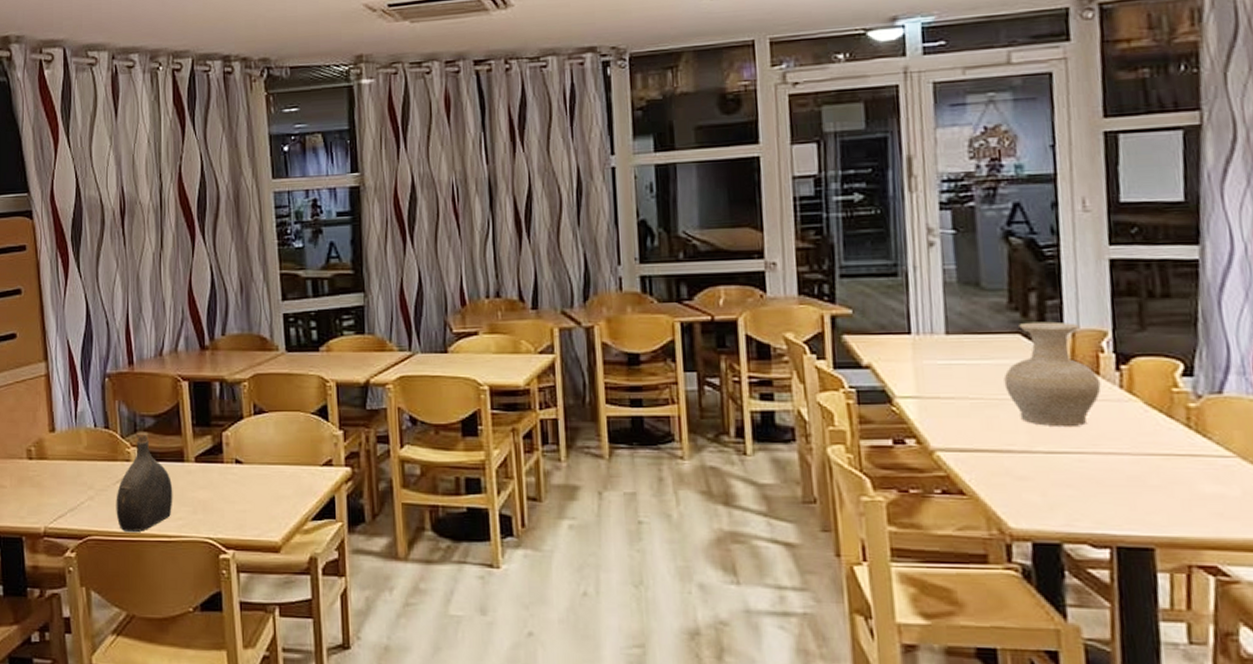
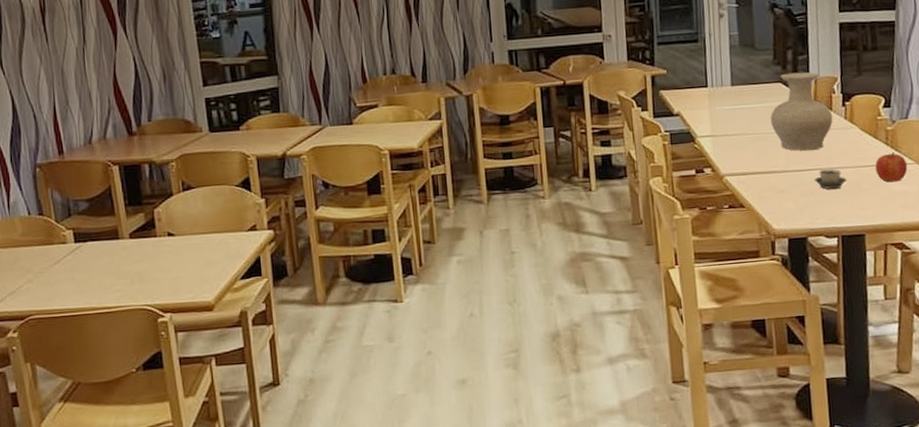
water jug: present [116,432,173,532] -> none [54,215,111,308]
cup: none [1071,454,1124,483] -> present [814,169,847,190]
fruit: none [1169,437,1224,480] -> present [875,151,908,182]

